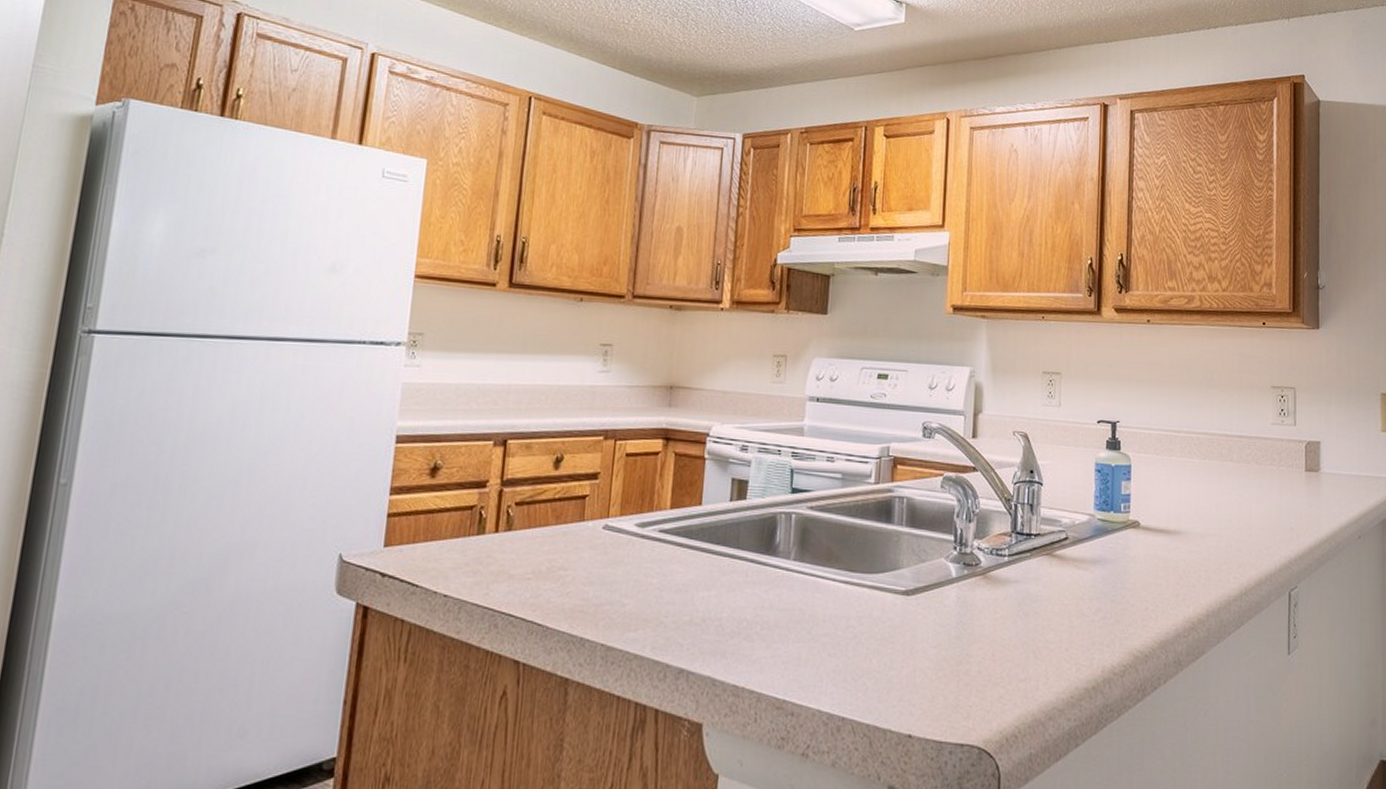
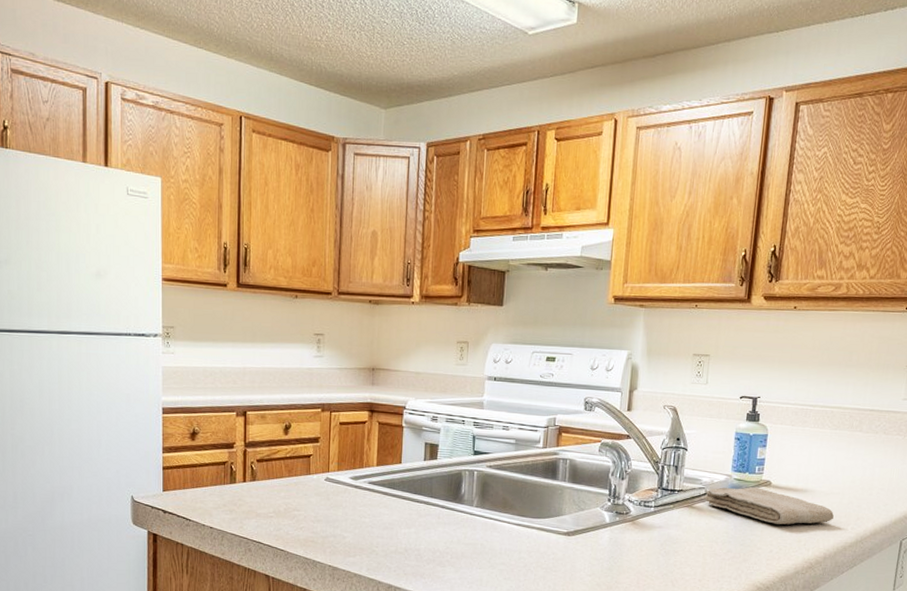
washcloth: none [1065,529,1212,575] -> present [704,487,834,525]

